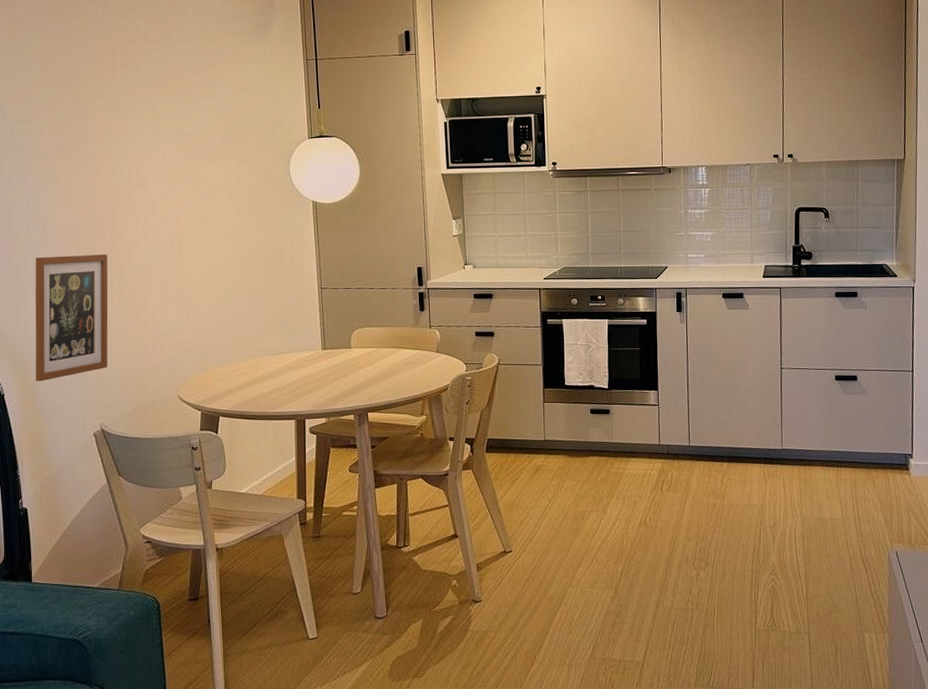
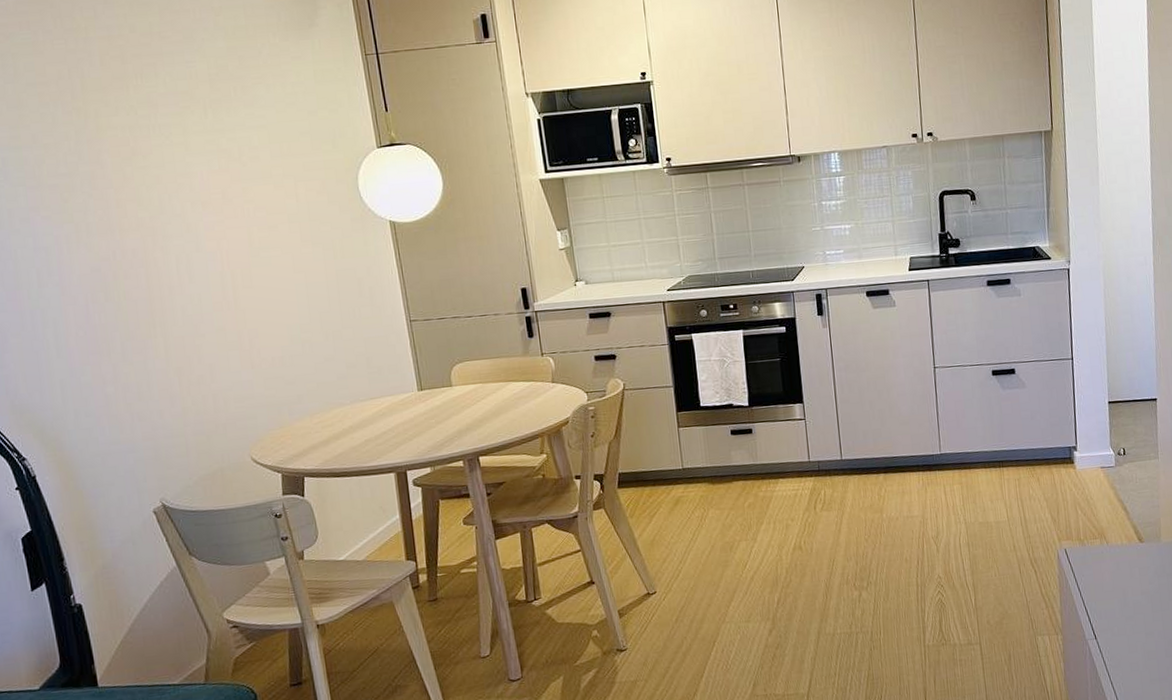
picture frame: present [35,254,108,382] -> none [54,301,161,457]

